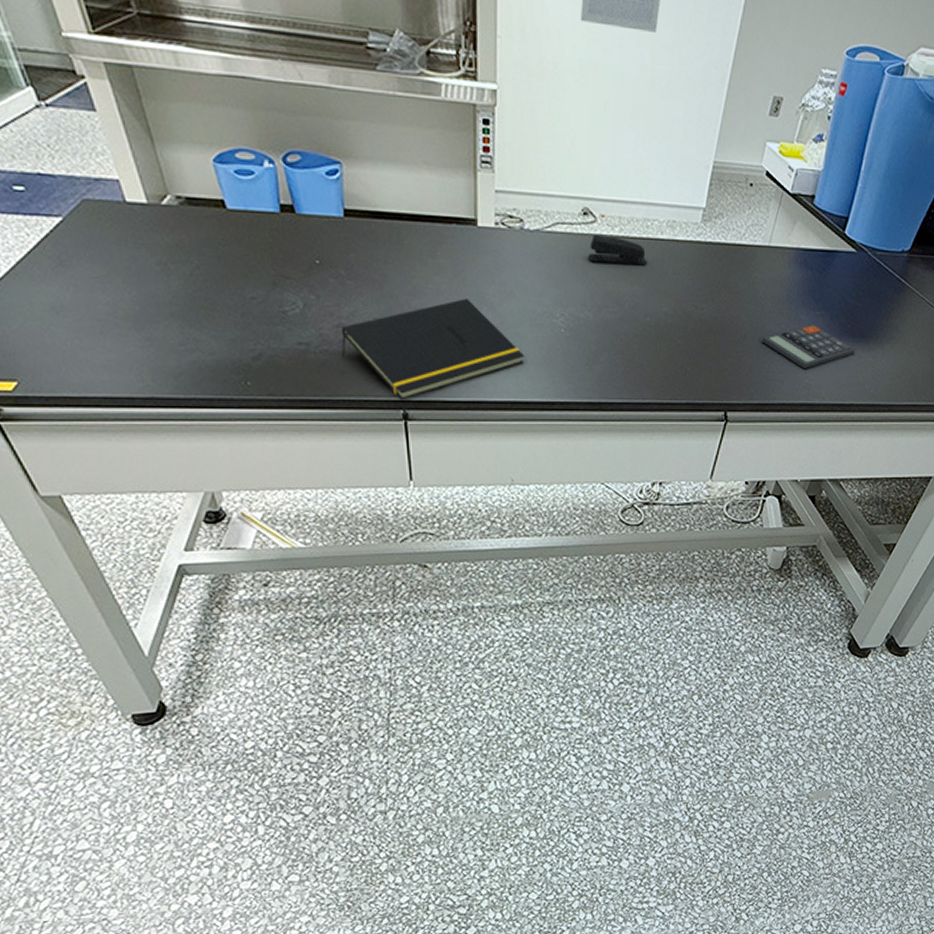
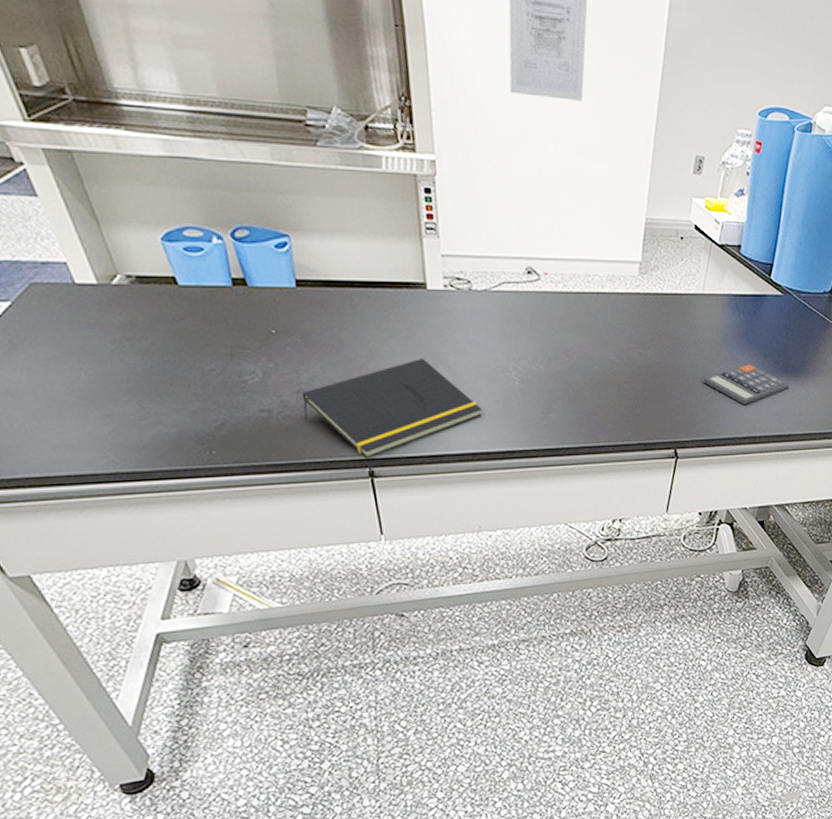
stapler: present [588,234,647,264] -> none [535,291,591,317]

